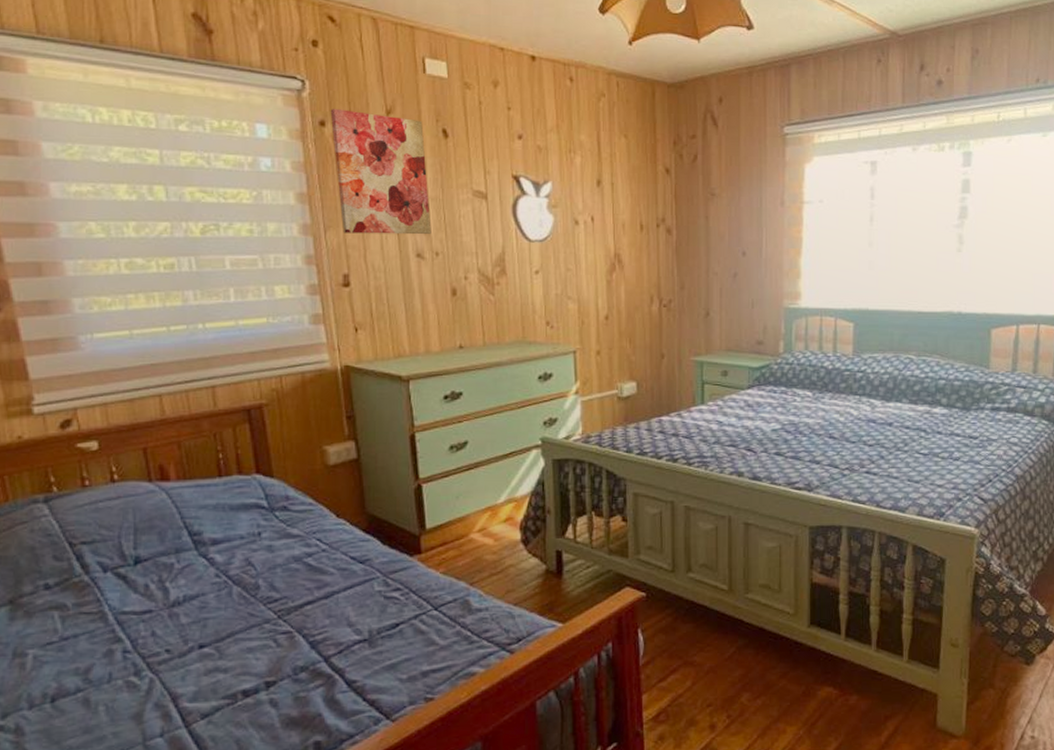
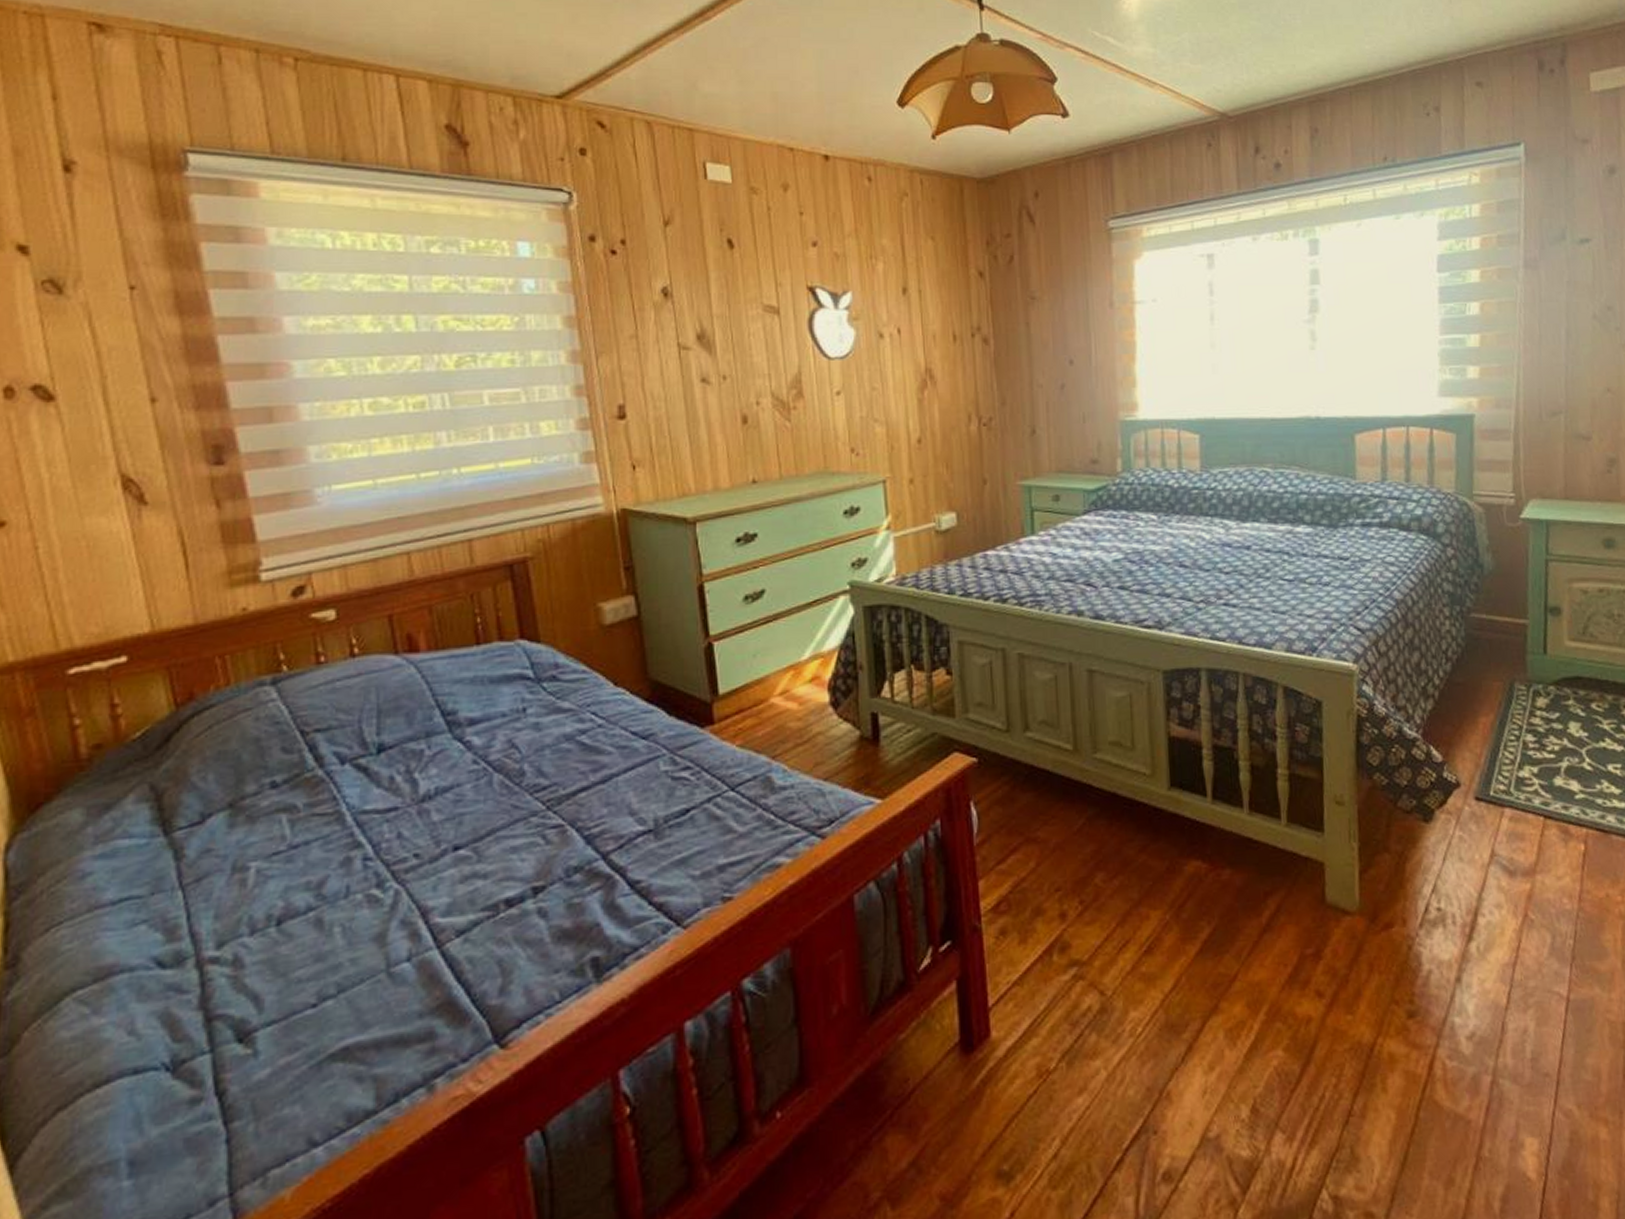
wall art: present [330,108,432,235] -> none [601,221,718,359]

